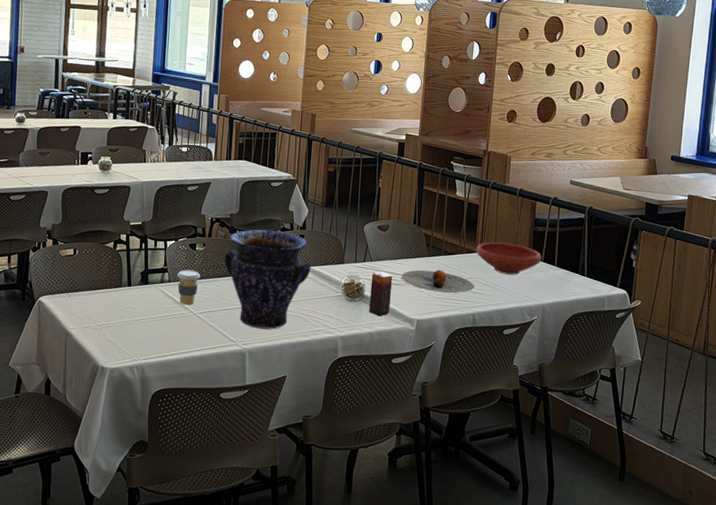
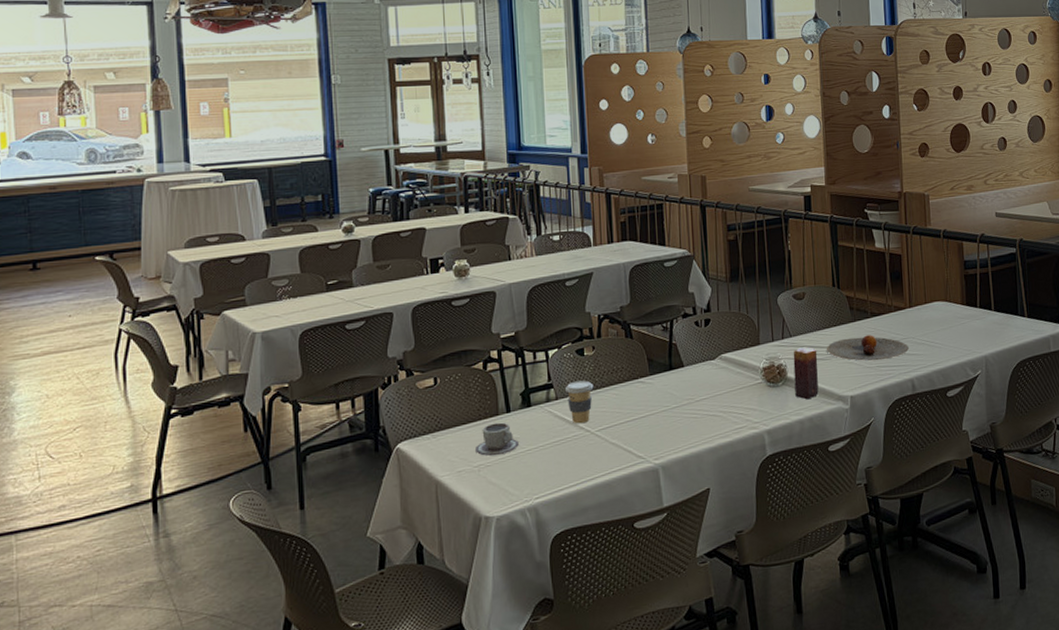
cup: none [100,293,135,319] -> present [476,422,519,456]
vase: present [224,229,311,330] -> none [619,318,723,438]
bowl: present [475,242,541,275] -> none [904,292,977,329]

